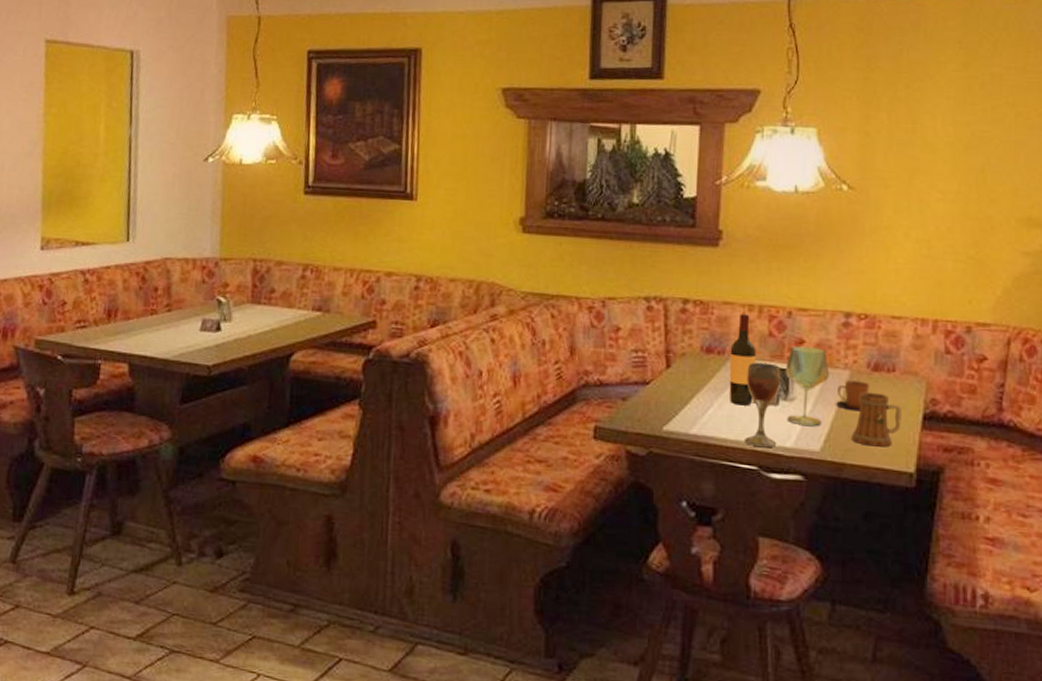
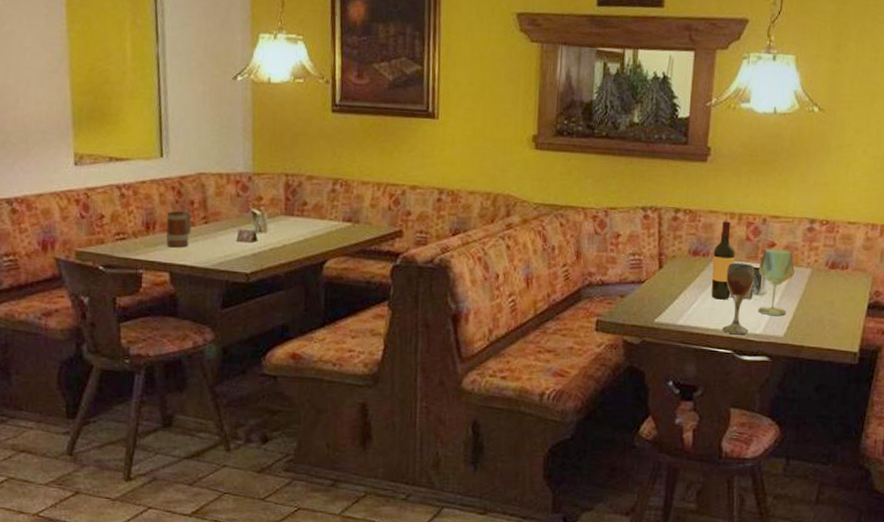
beer mug: none [127,296,155,338] -> present [166,209,192,248]
cup: present [836,380,869,410] -> none [799,277,826,302]
beer mug: present [852,391,902,447] -> none [810,286,852,332]

